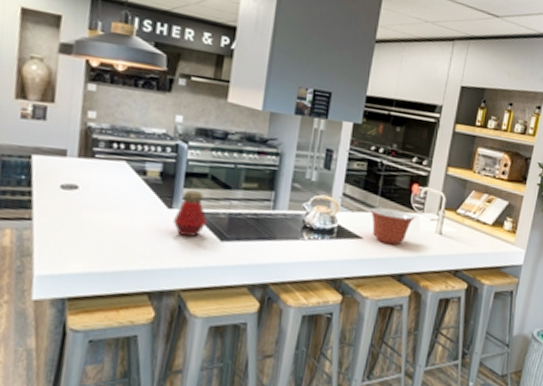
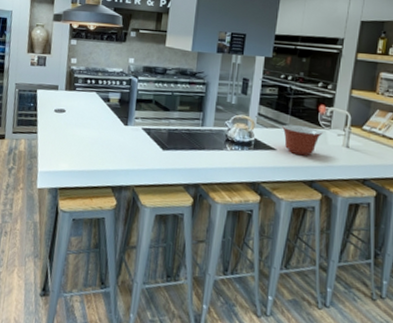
bottle: present [173,190,207,238] -> none [128,112,152,147]

